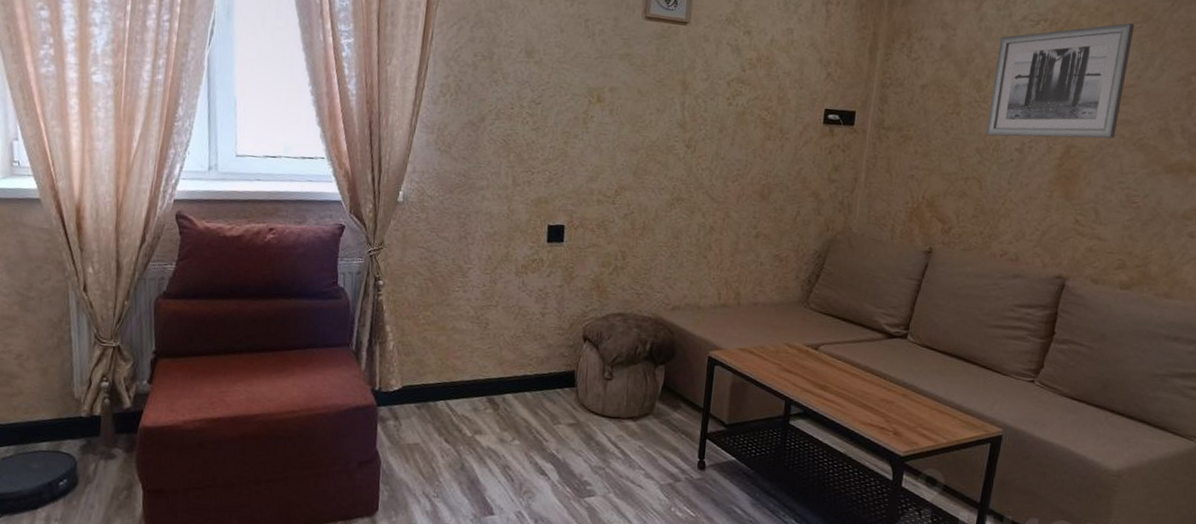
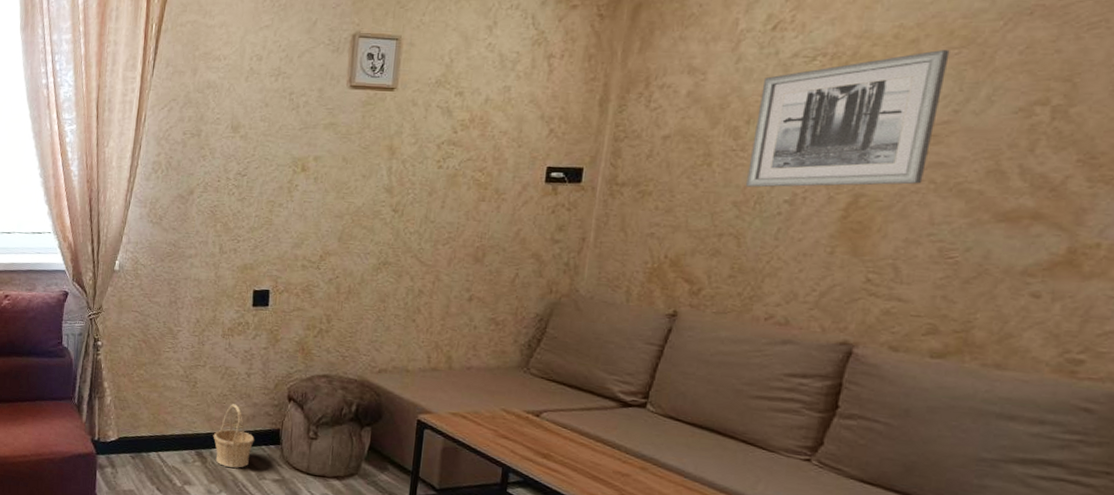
basket: none [505,346,549,414] -> present [213,404,255,468]

